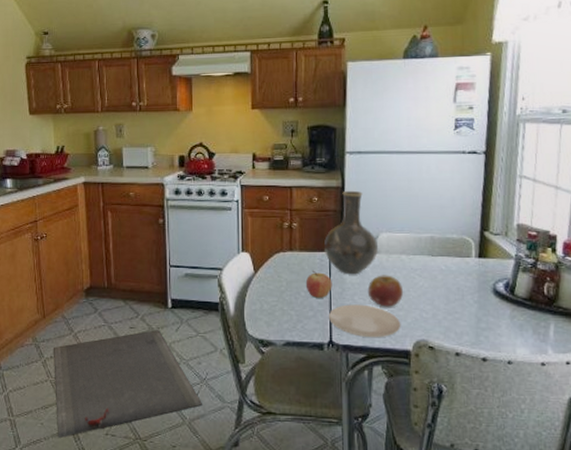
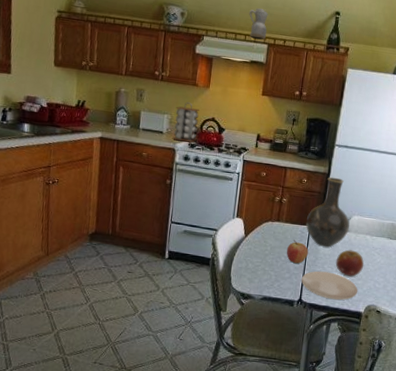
door mat: present [54,330,202,438] -> none [48,276,185,363]
spice rack: none [158,130,186,174] -> present [173,102,200,143]
ceramic pitcher: none [225,13,248,49] -> present [249,8,270,41]

